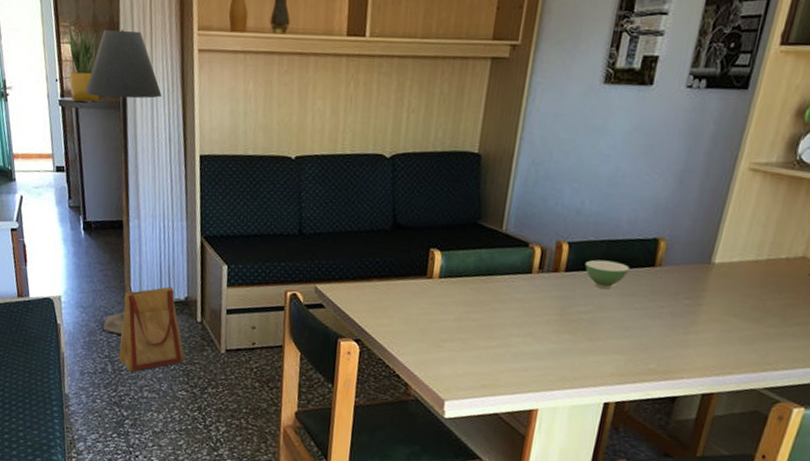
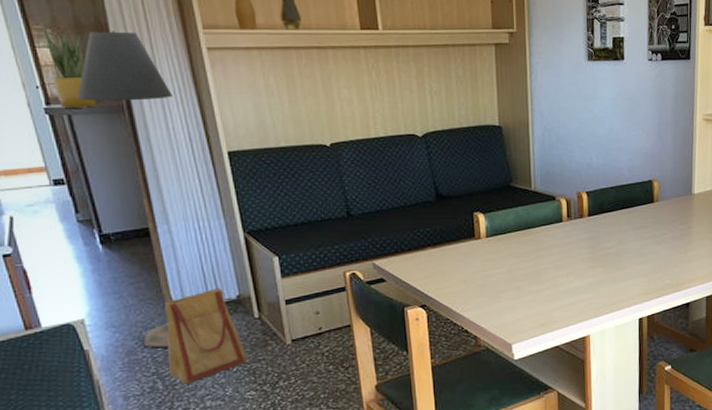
bowl: present [584,259,630,290] -> none [602,202,637,227]

